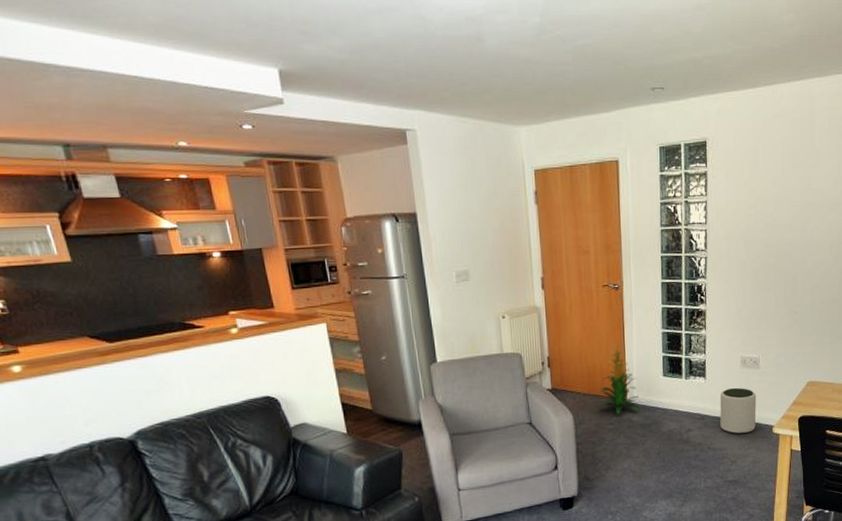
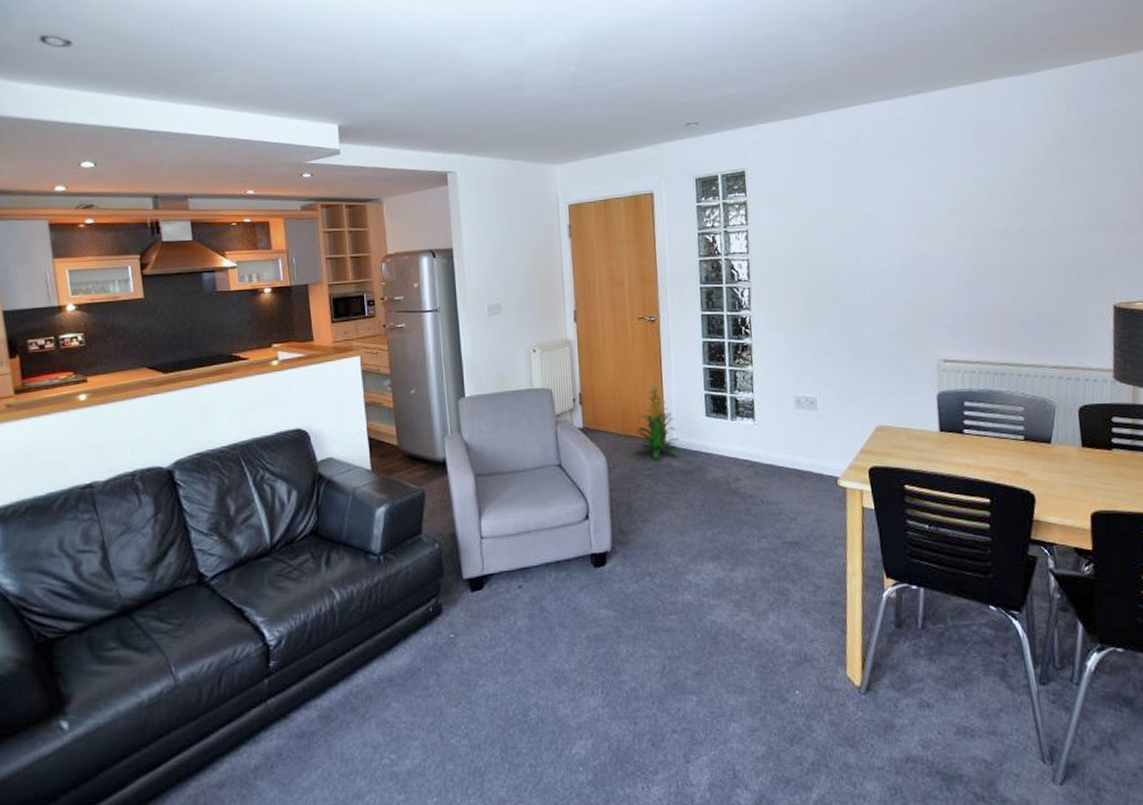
plant pot: present [720,387,756,434] -> none [772,431,817,486]

